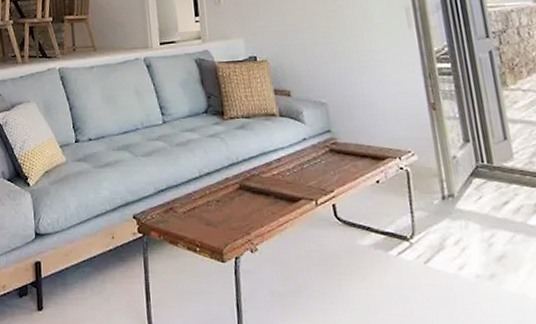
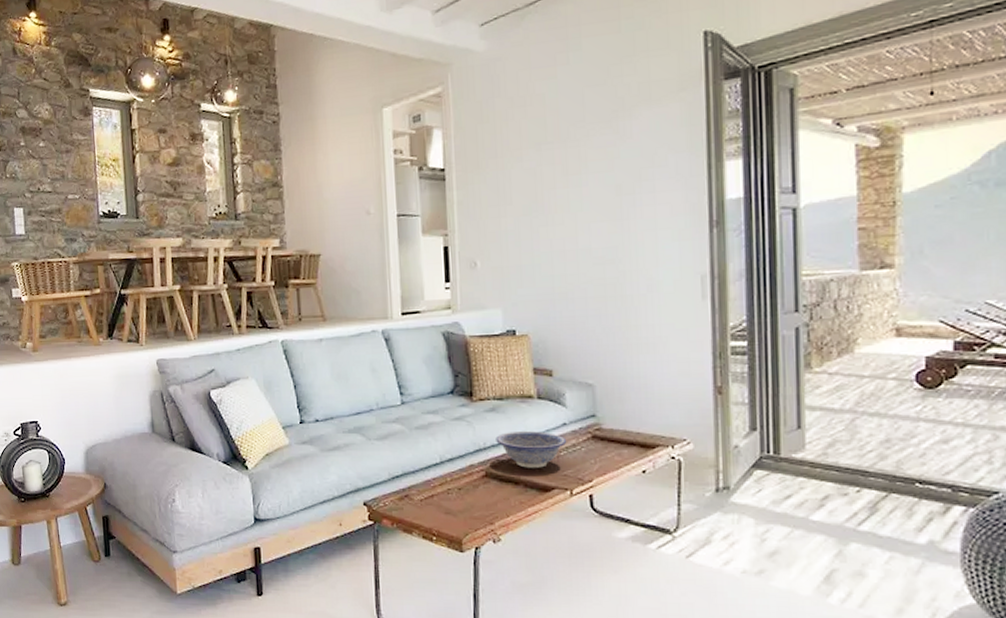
decorative bowl: none [246,146,309,180] -> present [496,431,567,468]

